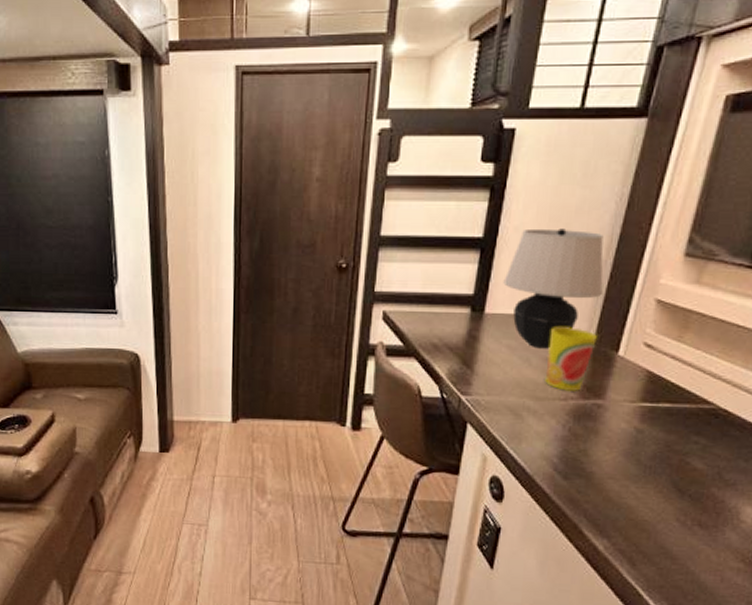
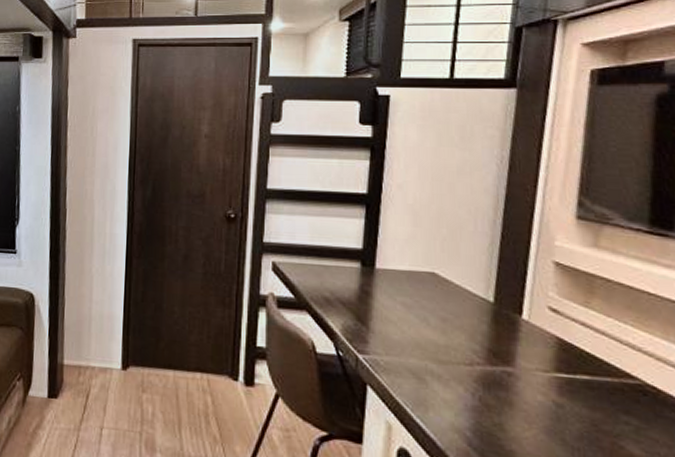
table lamp: present [503,228,604,349] -> none [392,187,497,309]
cup: present [545,327,597,393] -> none [445,286,497,357]

